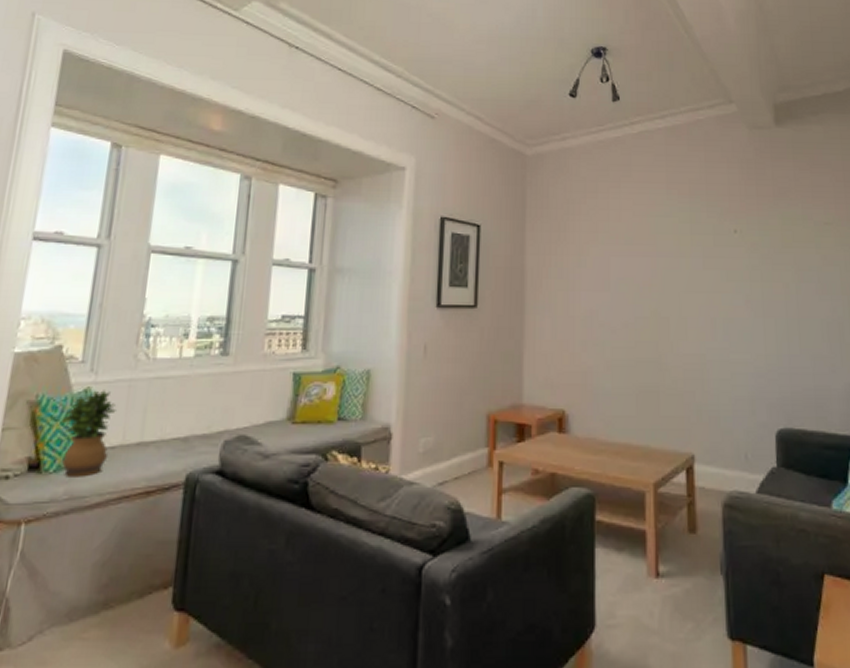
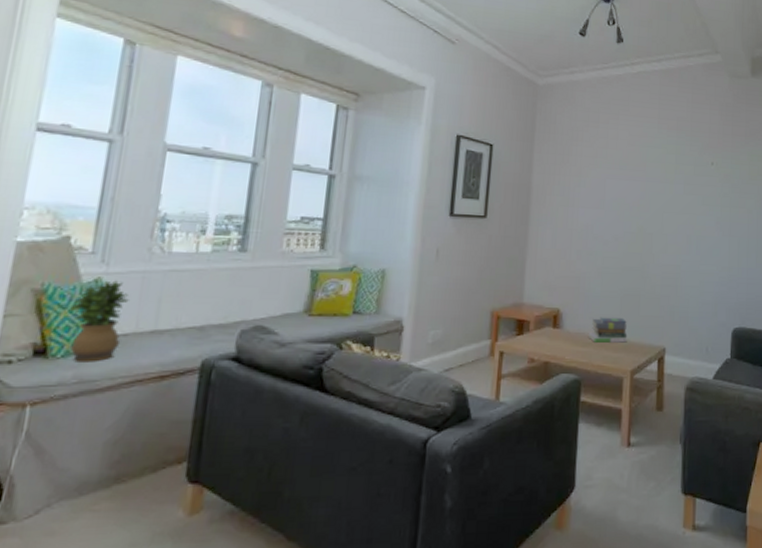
books: none [599,419,647,449] -> present [588,317,628,343]

